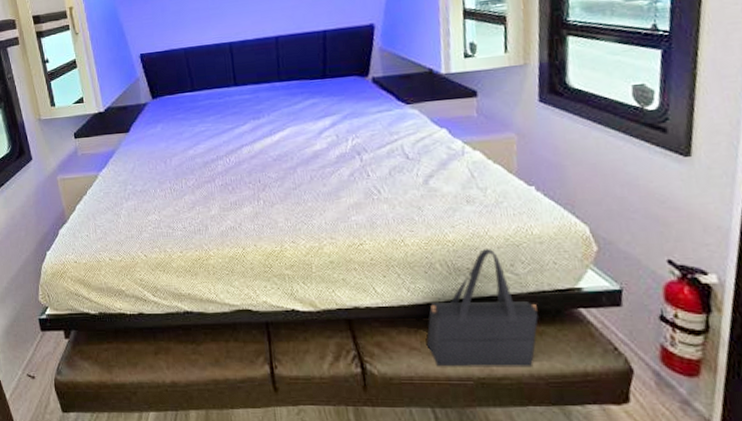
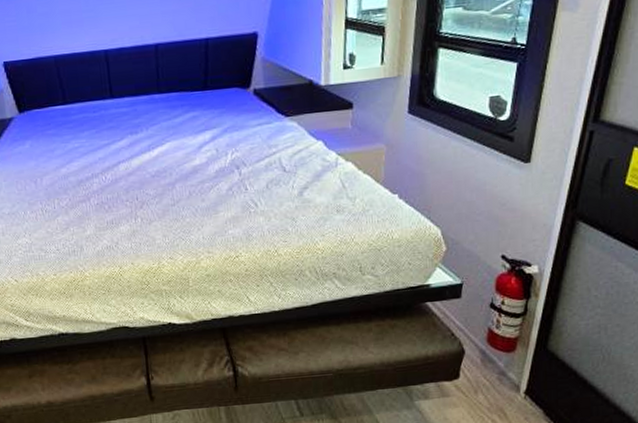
tote bag: present [426,249,539,368] -> none [293,254,392,364]

